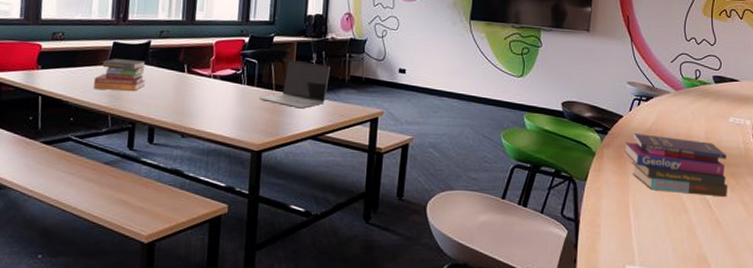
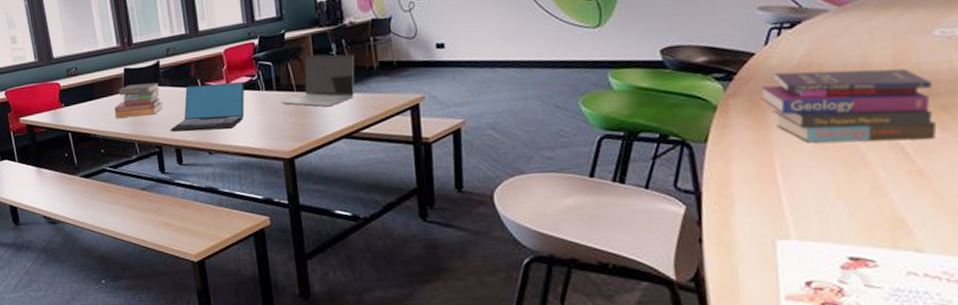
laptop: none [148,69,229,115] -> present [170,82,245,132]

